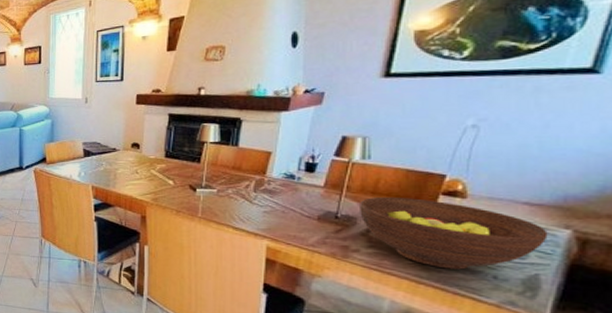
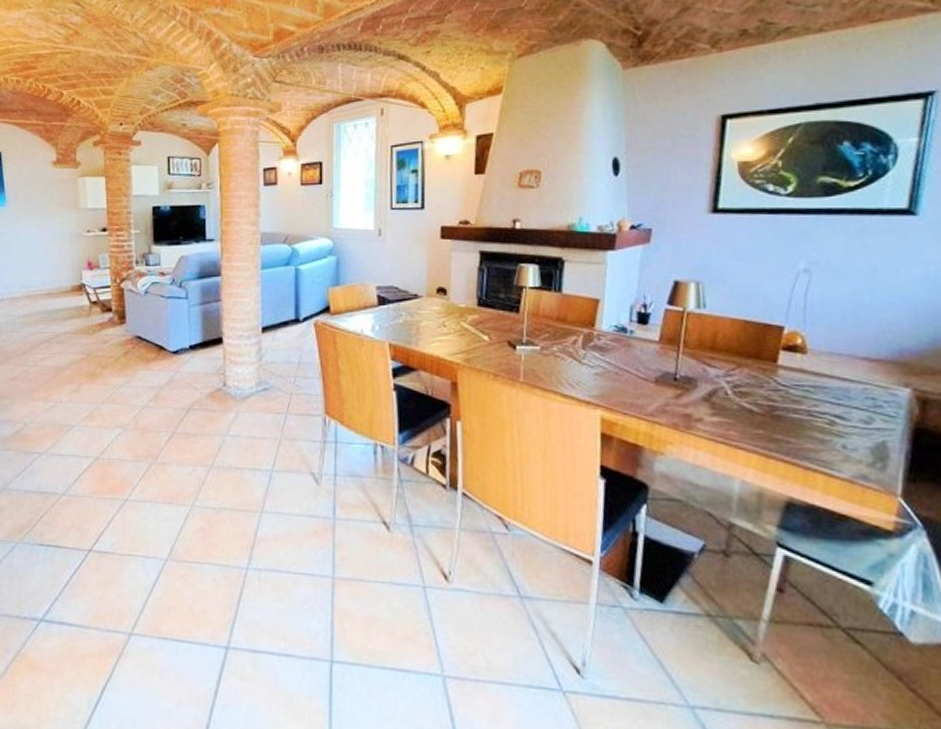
fruit bowl: present [360,196,548,270] -> none [699,353,890,439]

